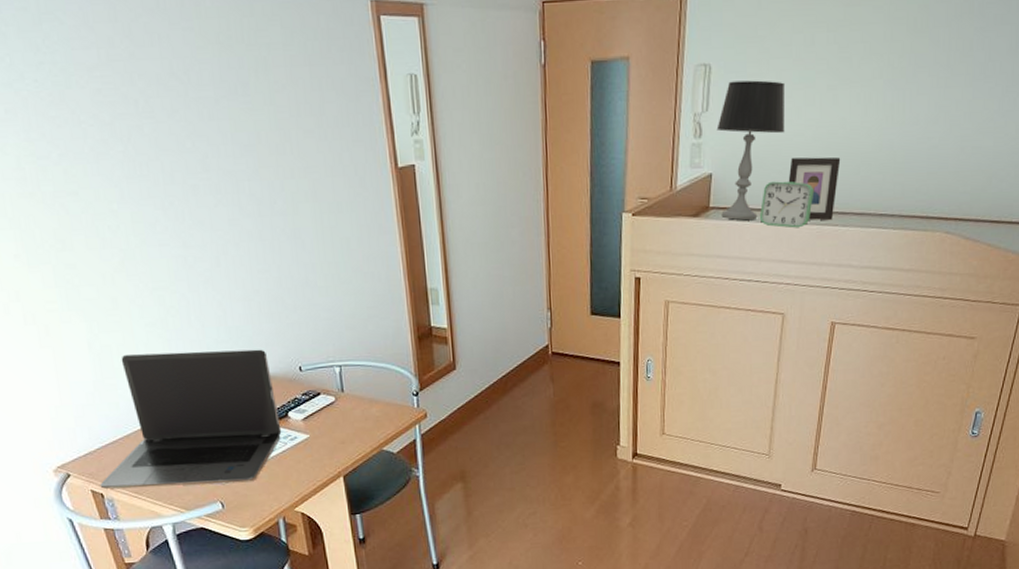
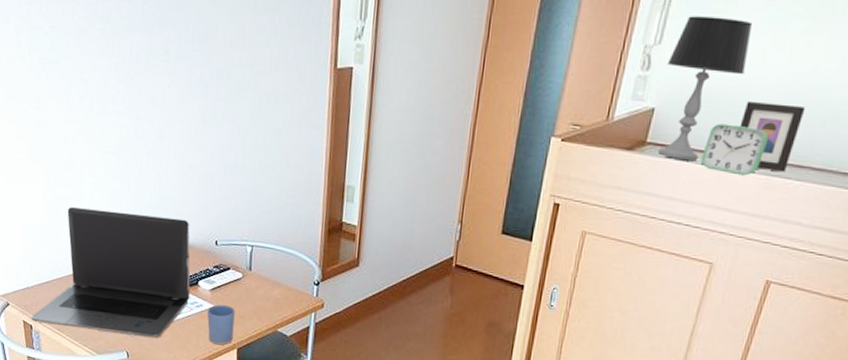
mug: none [303,433,337,476] -> present [207,304,235,345]

